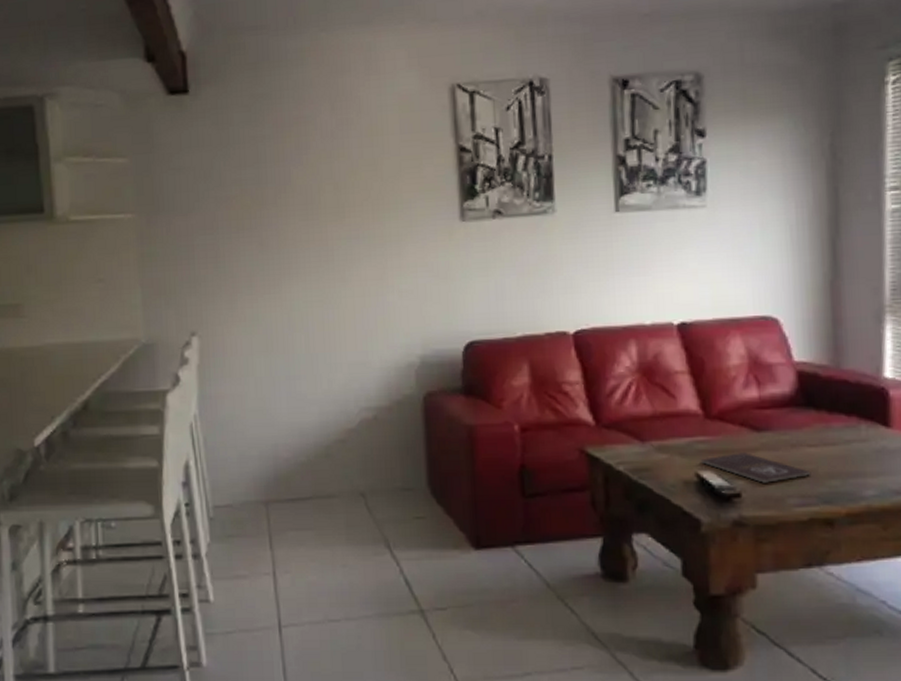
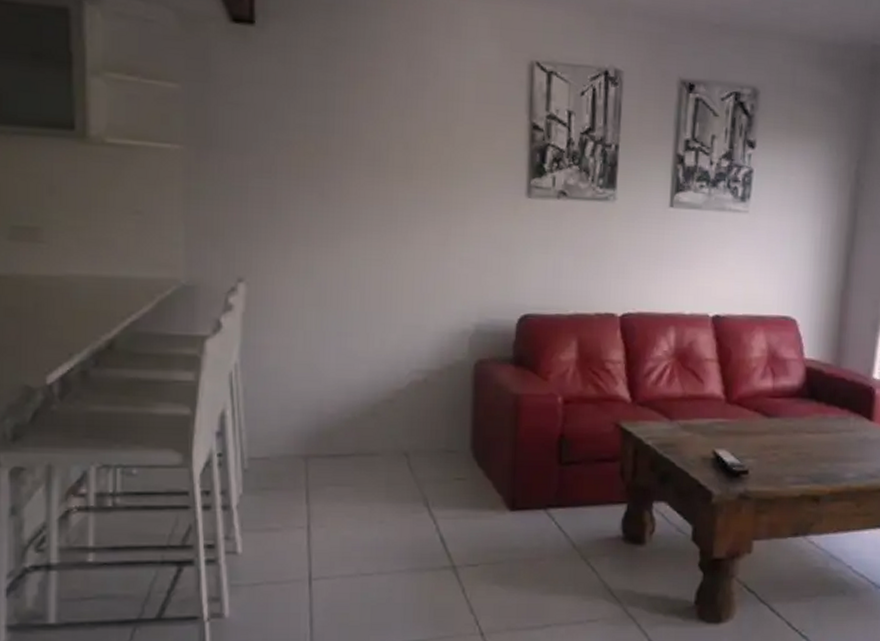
book: present [701,452,811,483] -> none [719,435,807,463]

